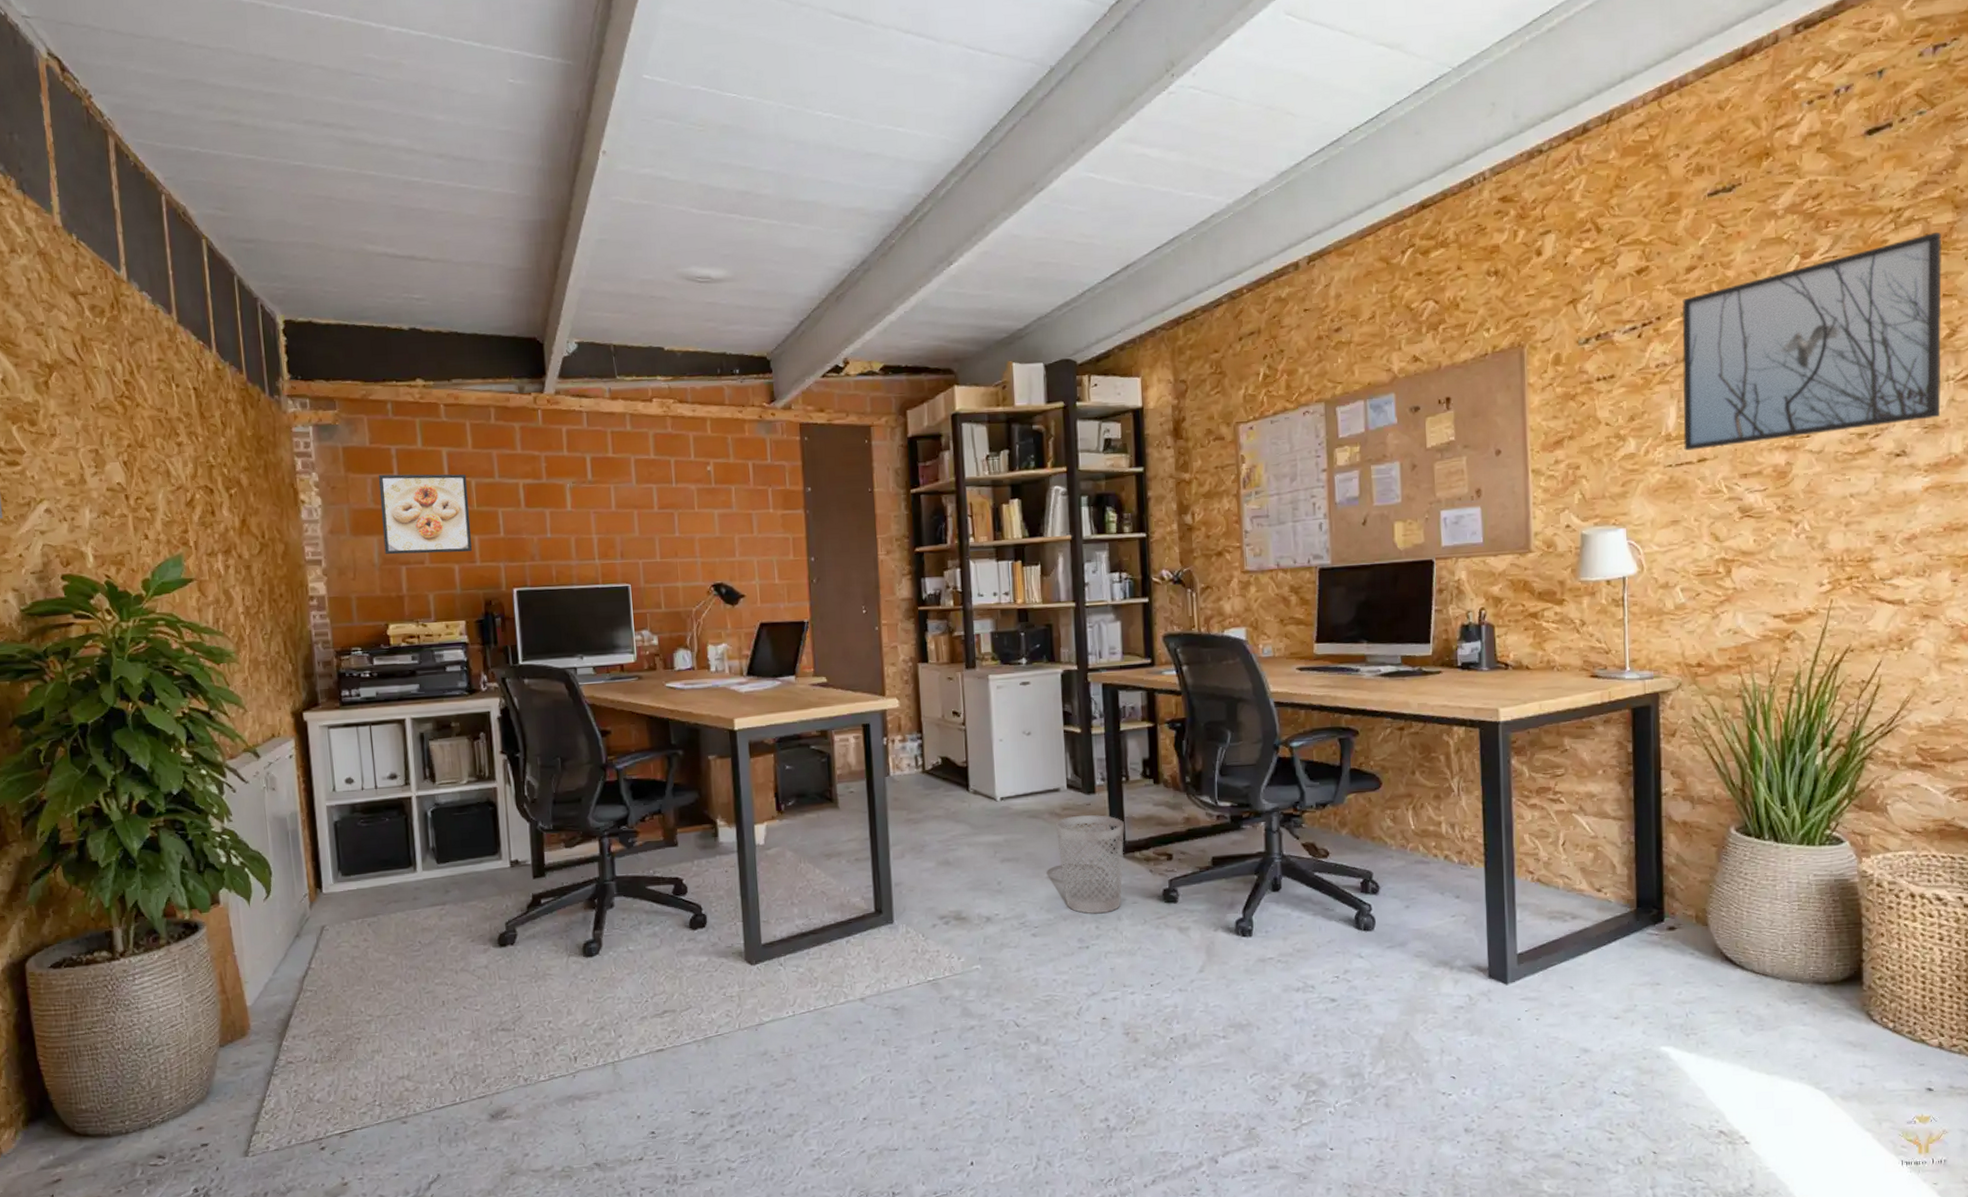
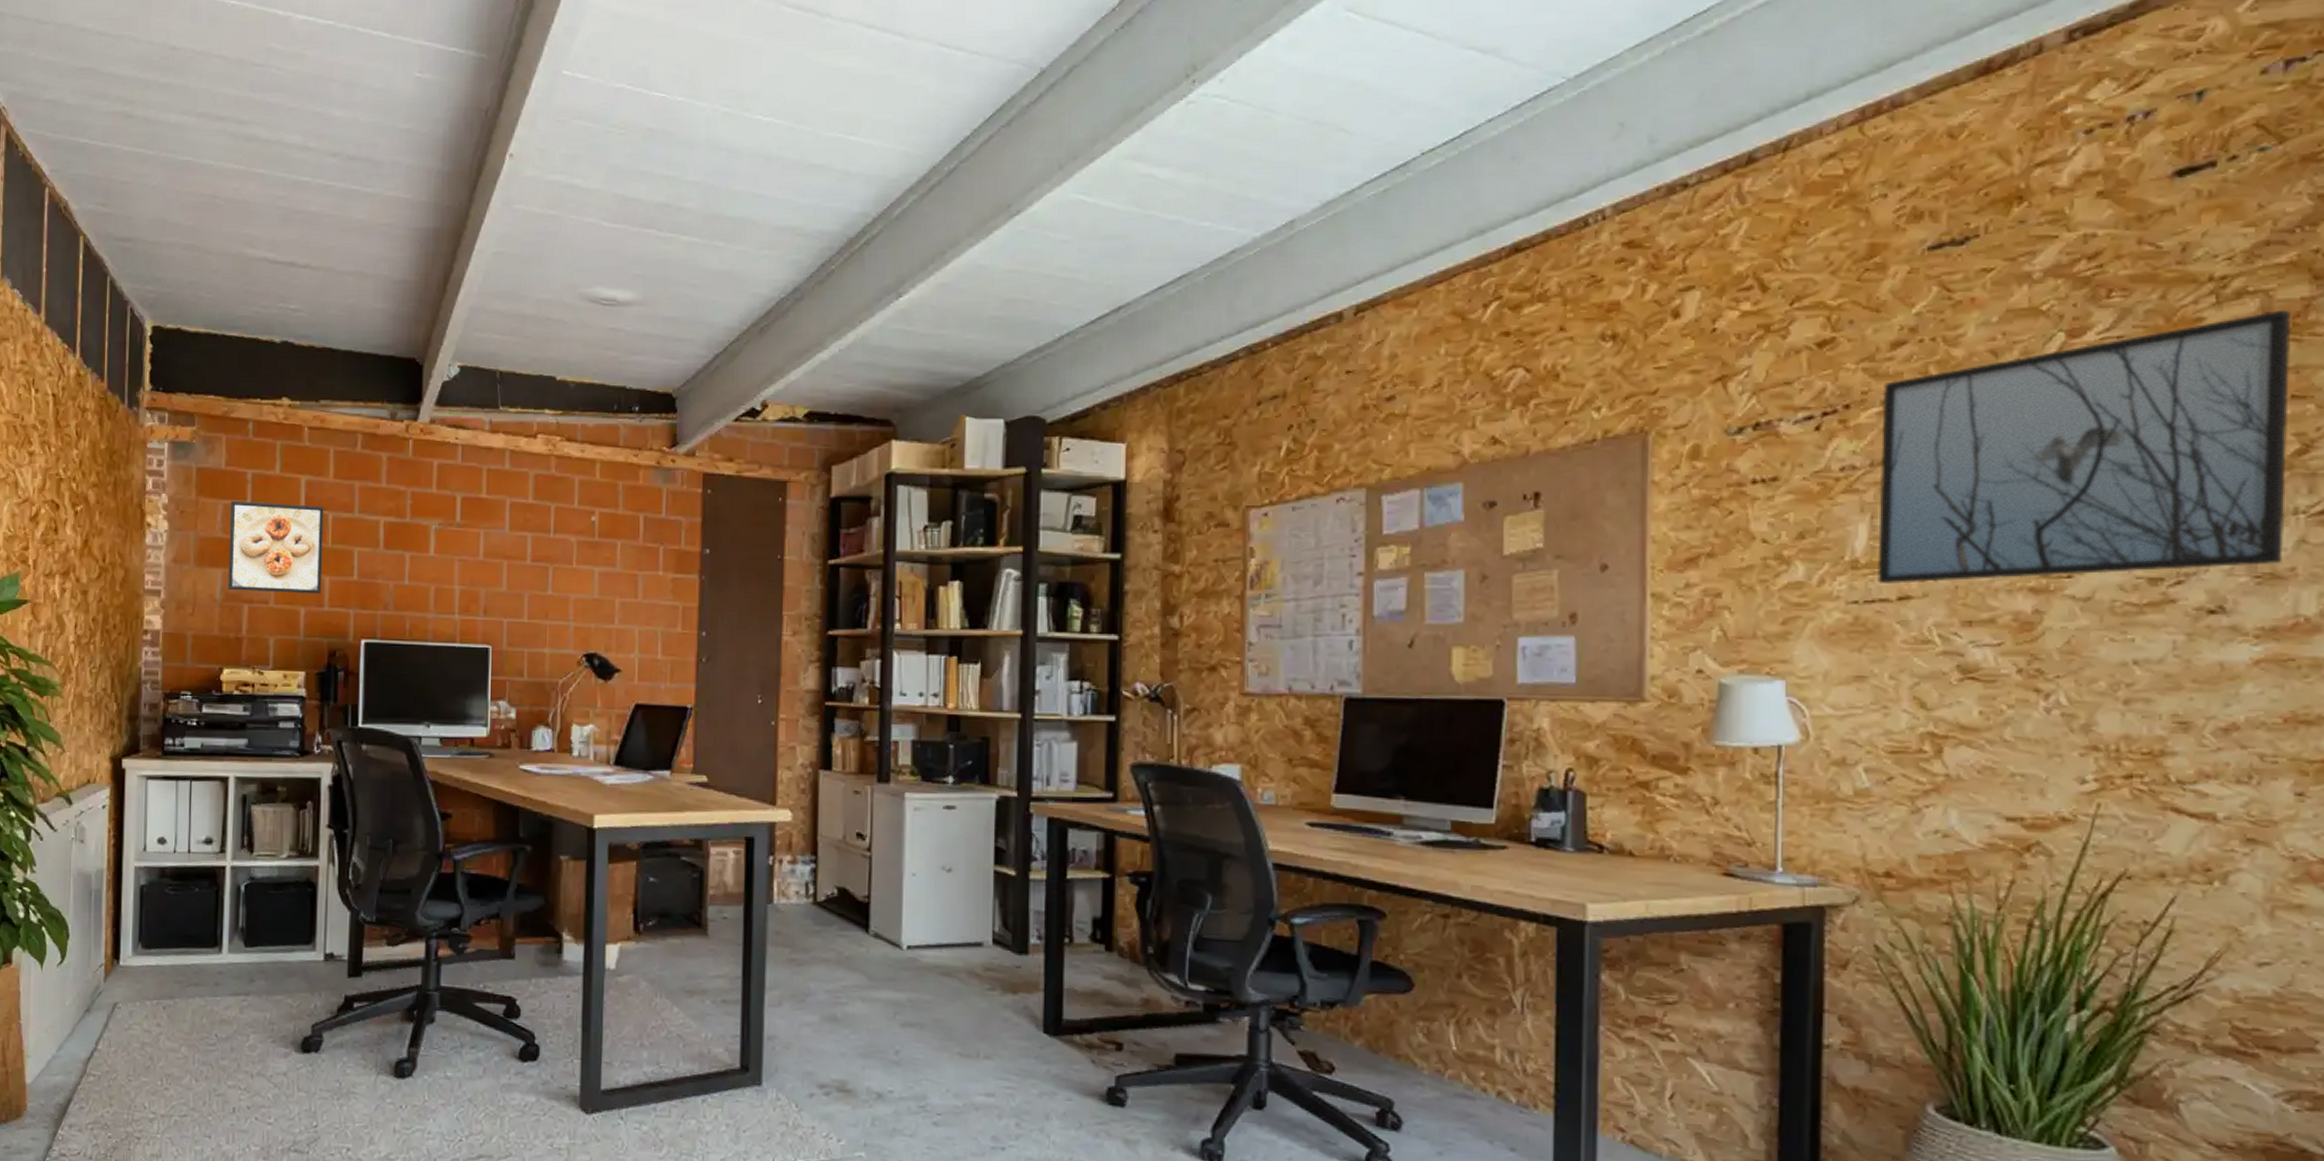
wastebasket: present [1056,815,1125,914] -> none [974,979,1064,1108]

